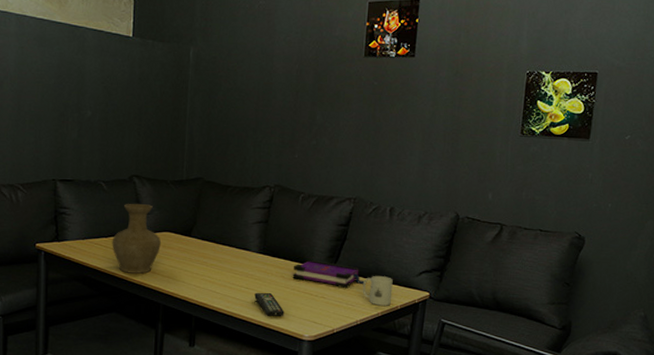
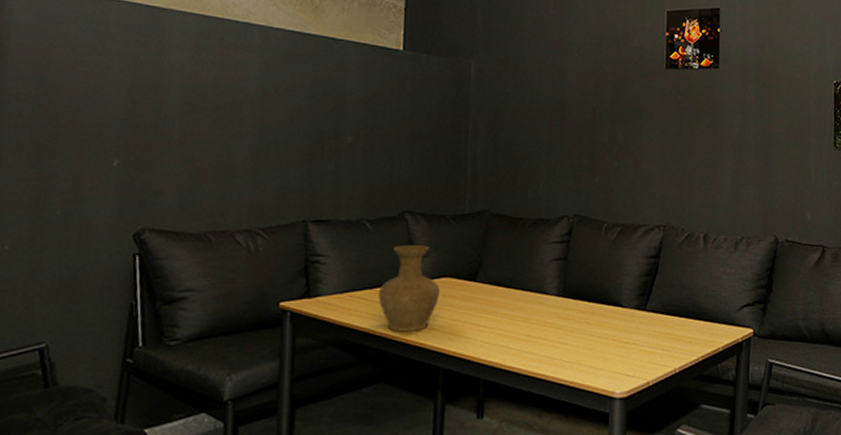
remote control: present [254,292,284,316] -> none [555,342,591,372]
board game: present [292,259,365,289] -> none [598,300,681,332]
mug: present [362,276,393,306] -> none [678,314,713,349]

